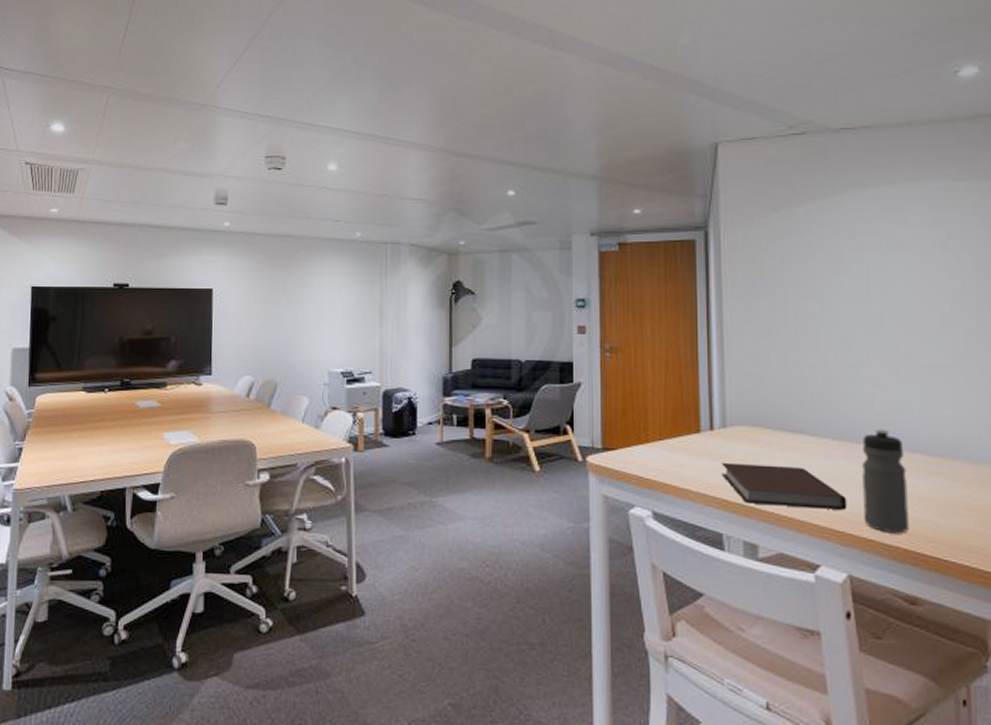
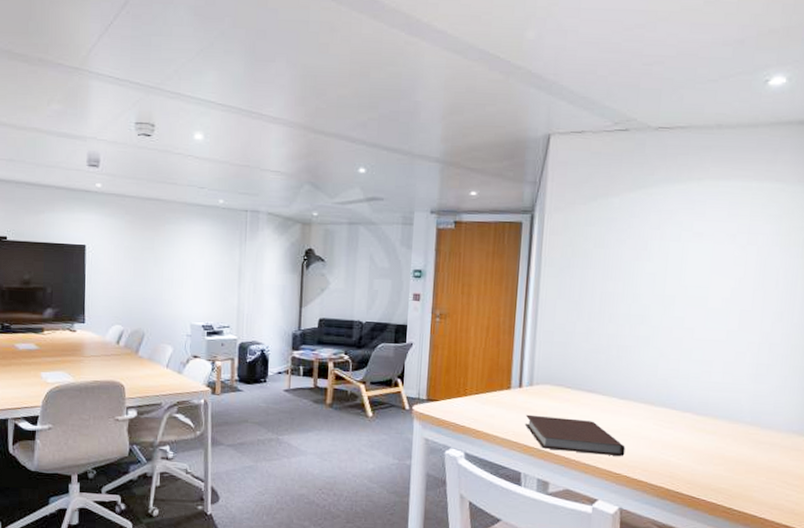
water bottle: present [862,429,909,534] -> none [637,391,677,477]

